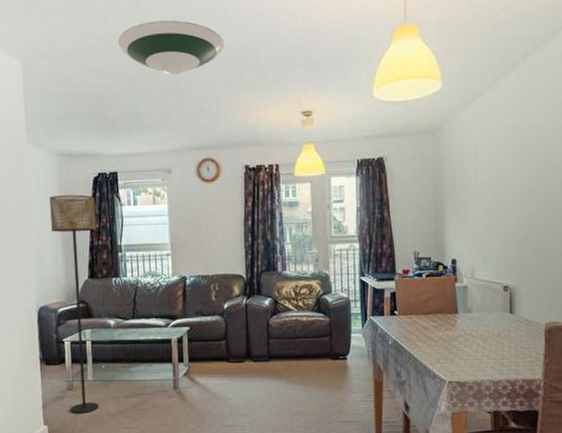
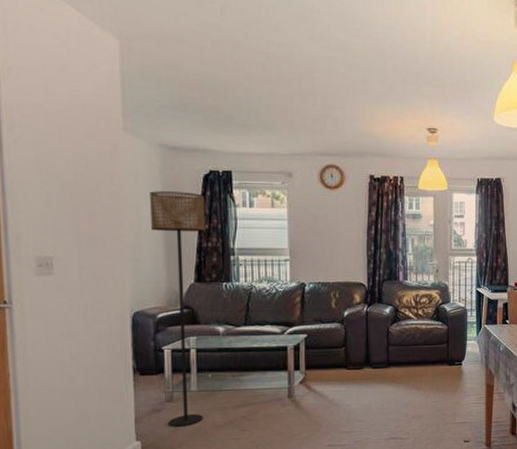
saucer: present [118,20,225,75] -> none [237,17,353,77]

